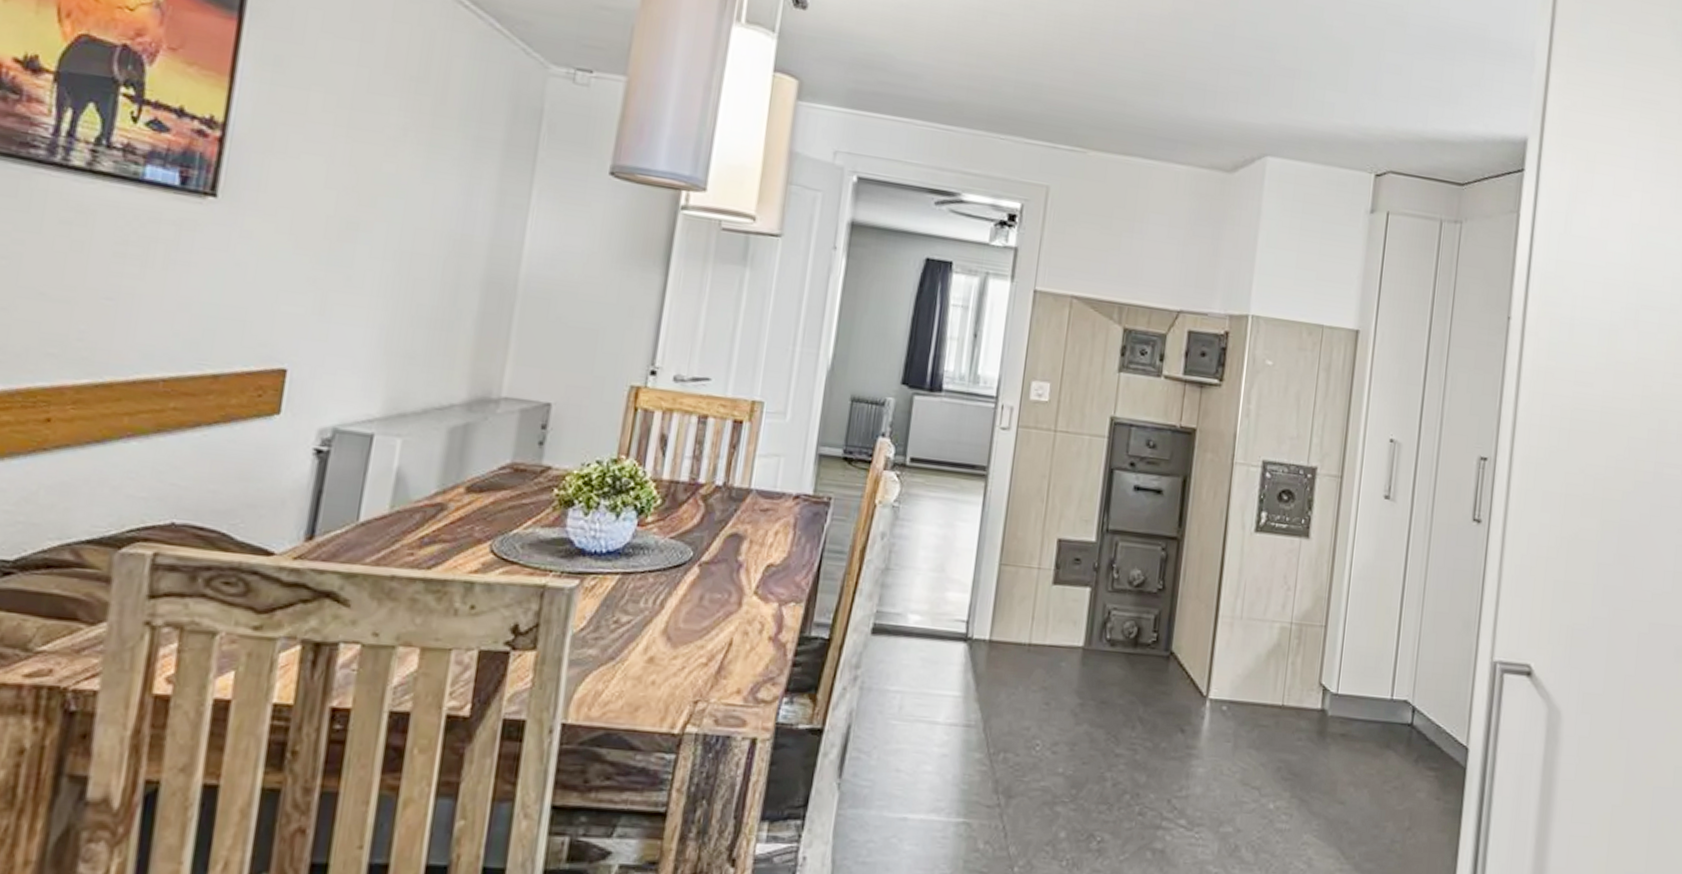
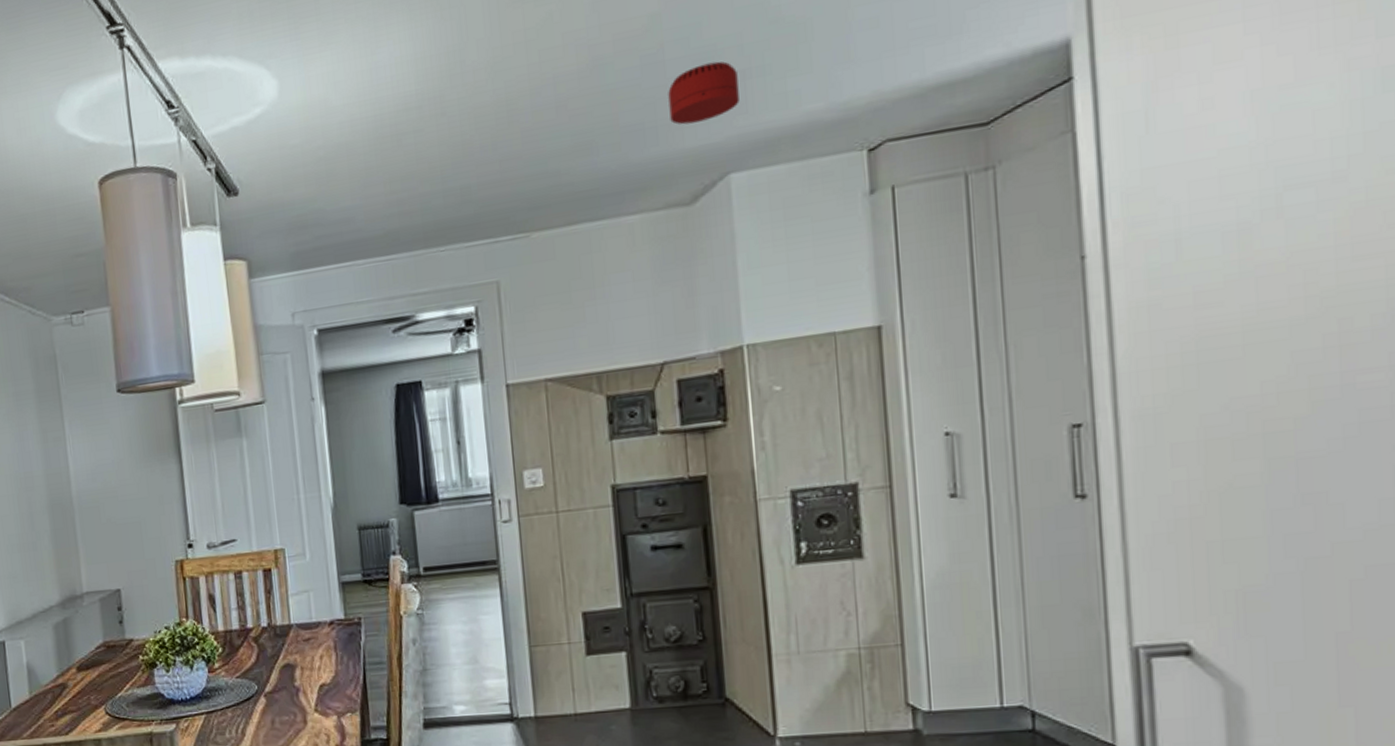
smoke detector: none [1228,51,1290,103] -> present [668,61,740,125]

